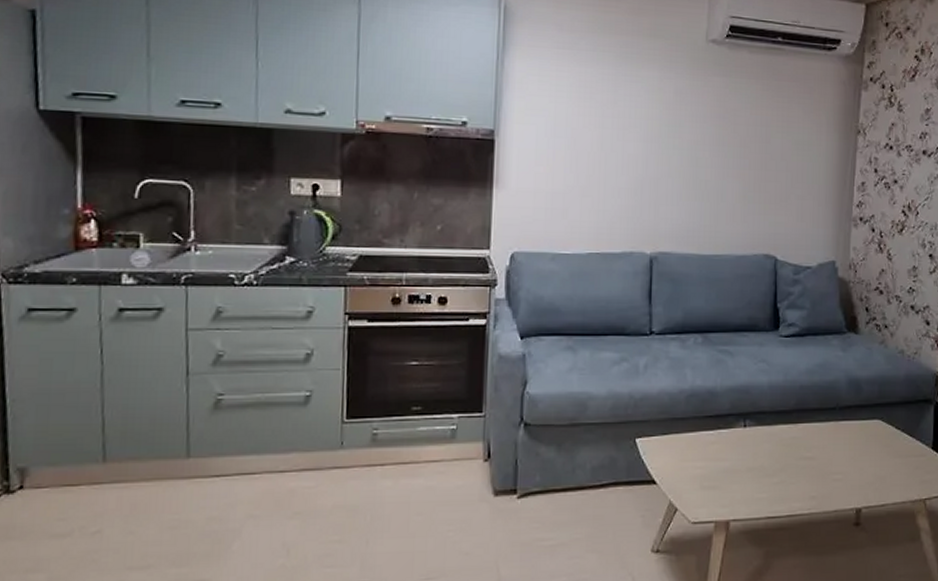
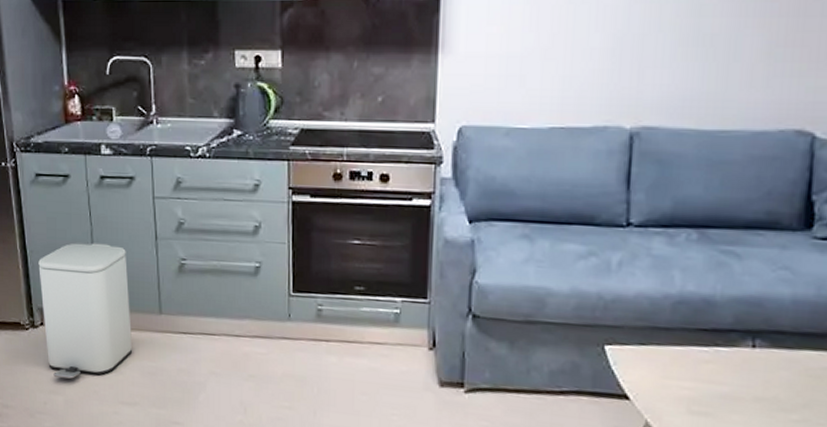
pedal bin: none [22,384,150,551] -> present [38,243,133,379]

